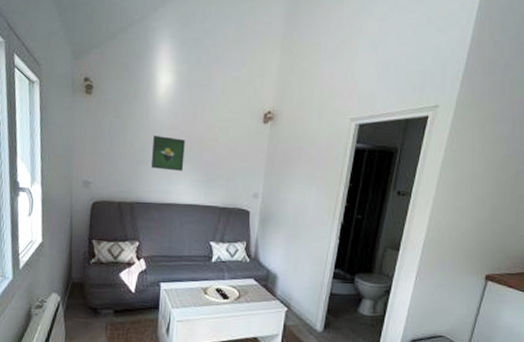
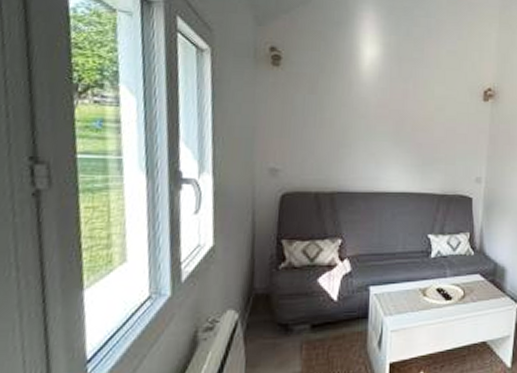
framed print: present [150,136,185,171] -> none [354,115,396,154]

